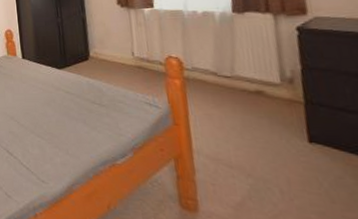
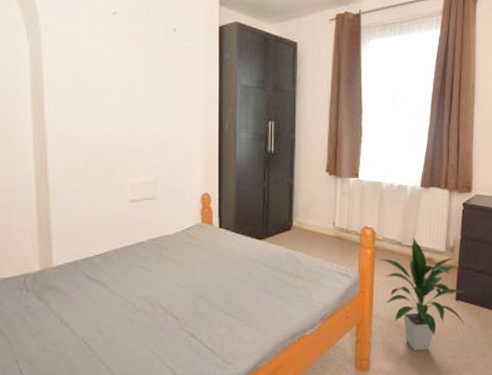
indoor plant: none [192,68,327,200] -> present [379,238,465,351]

